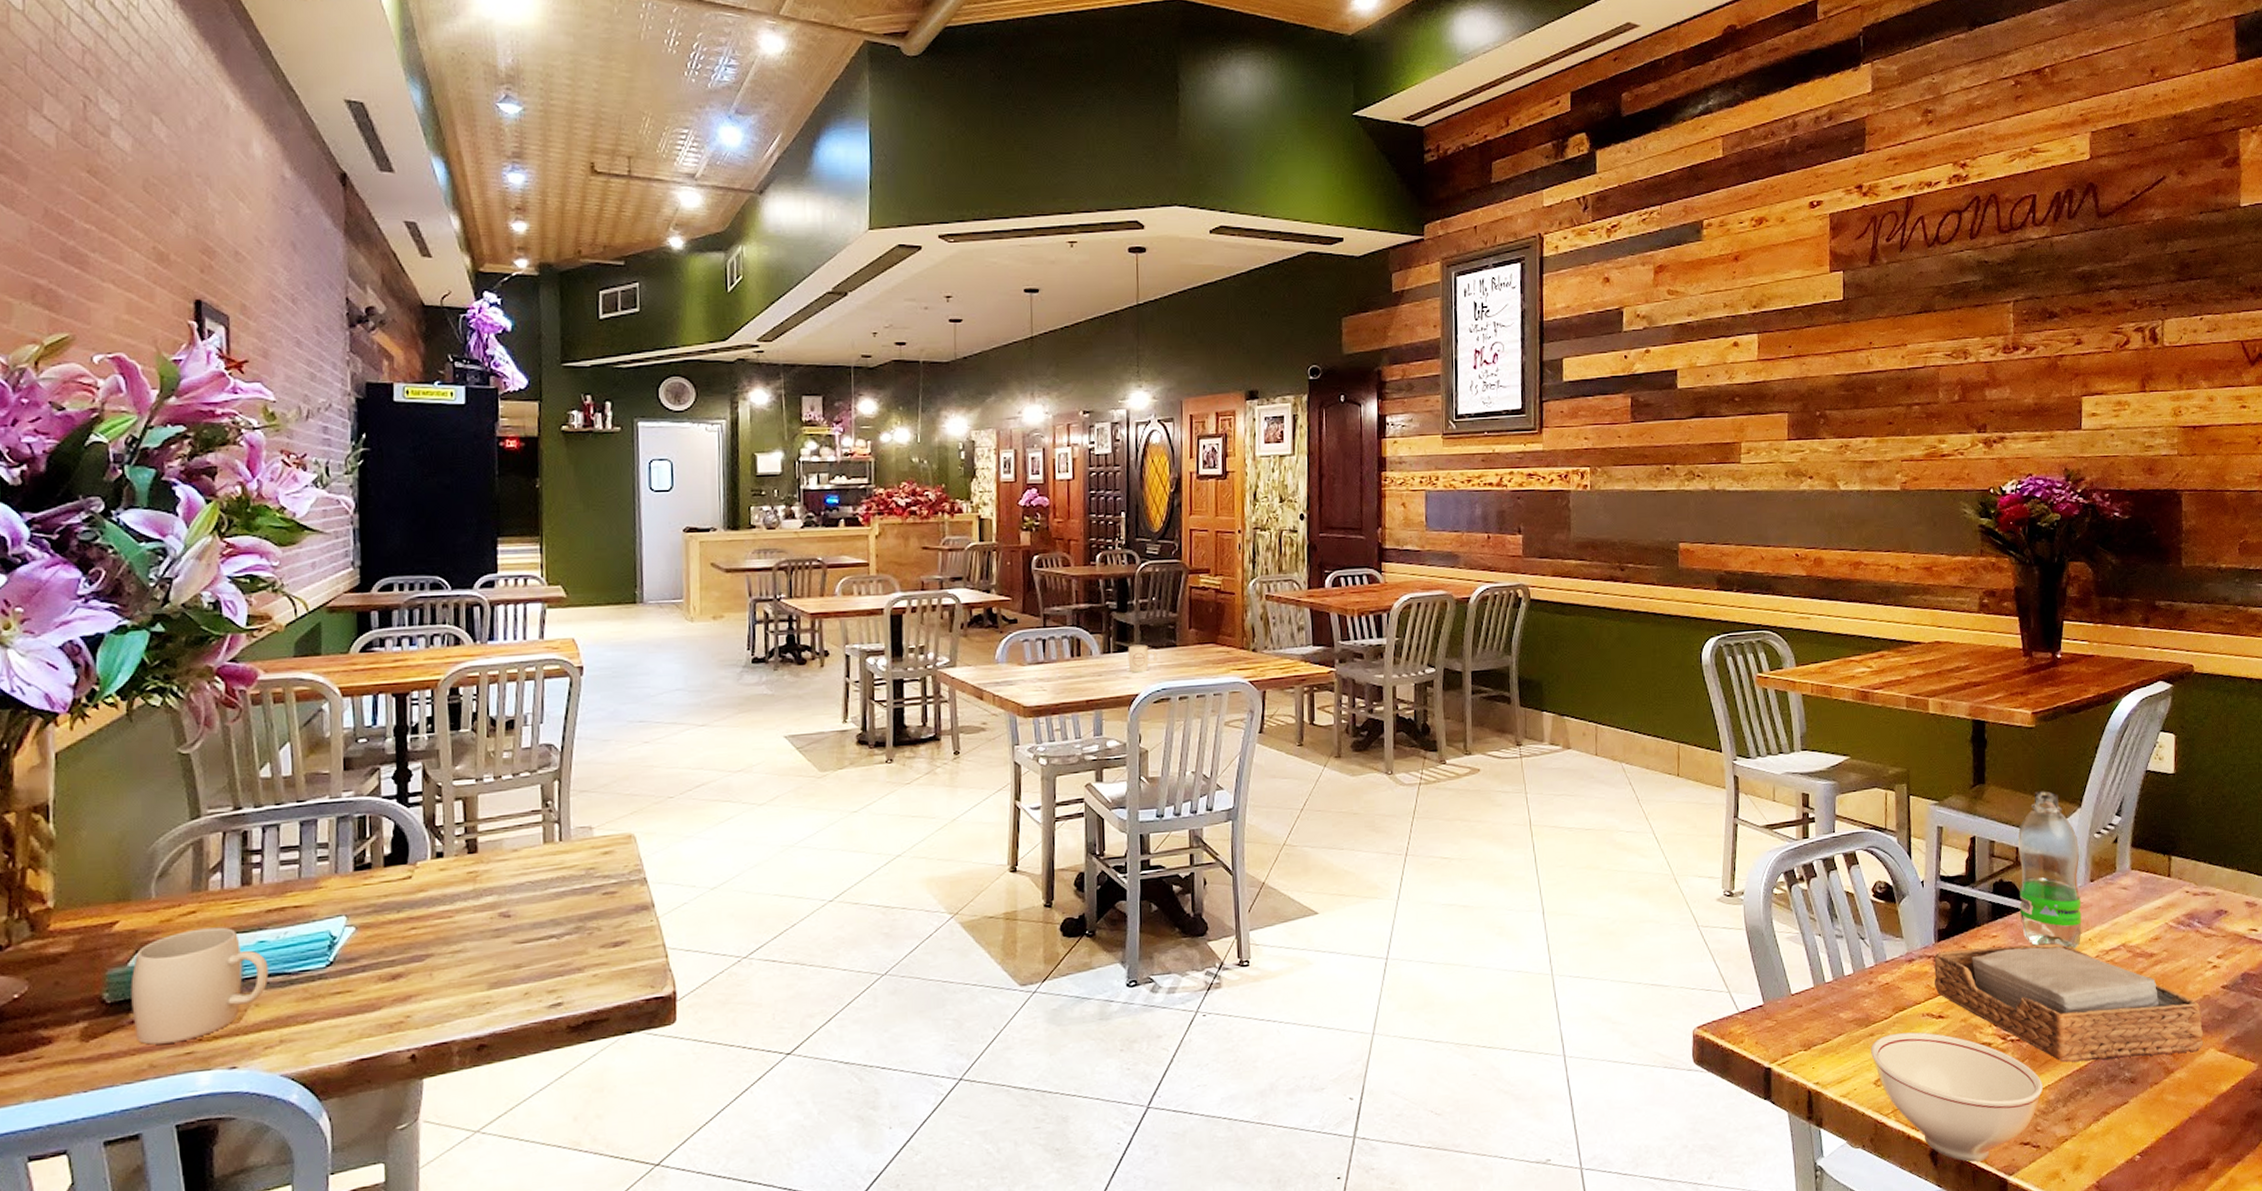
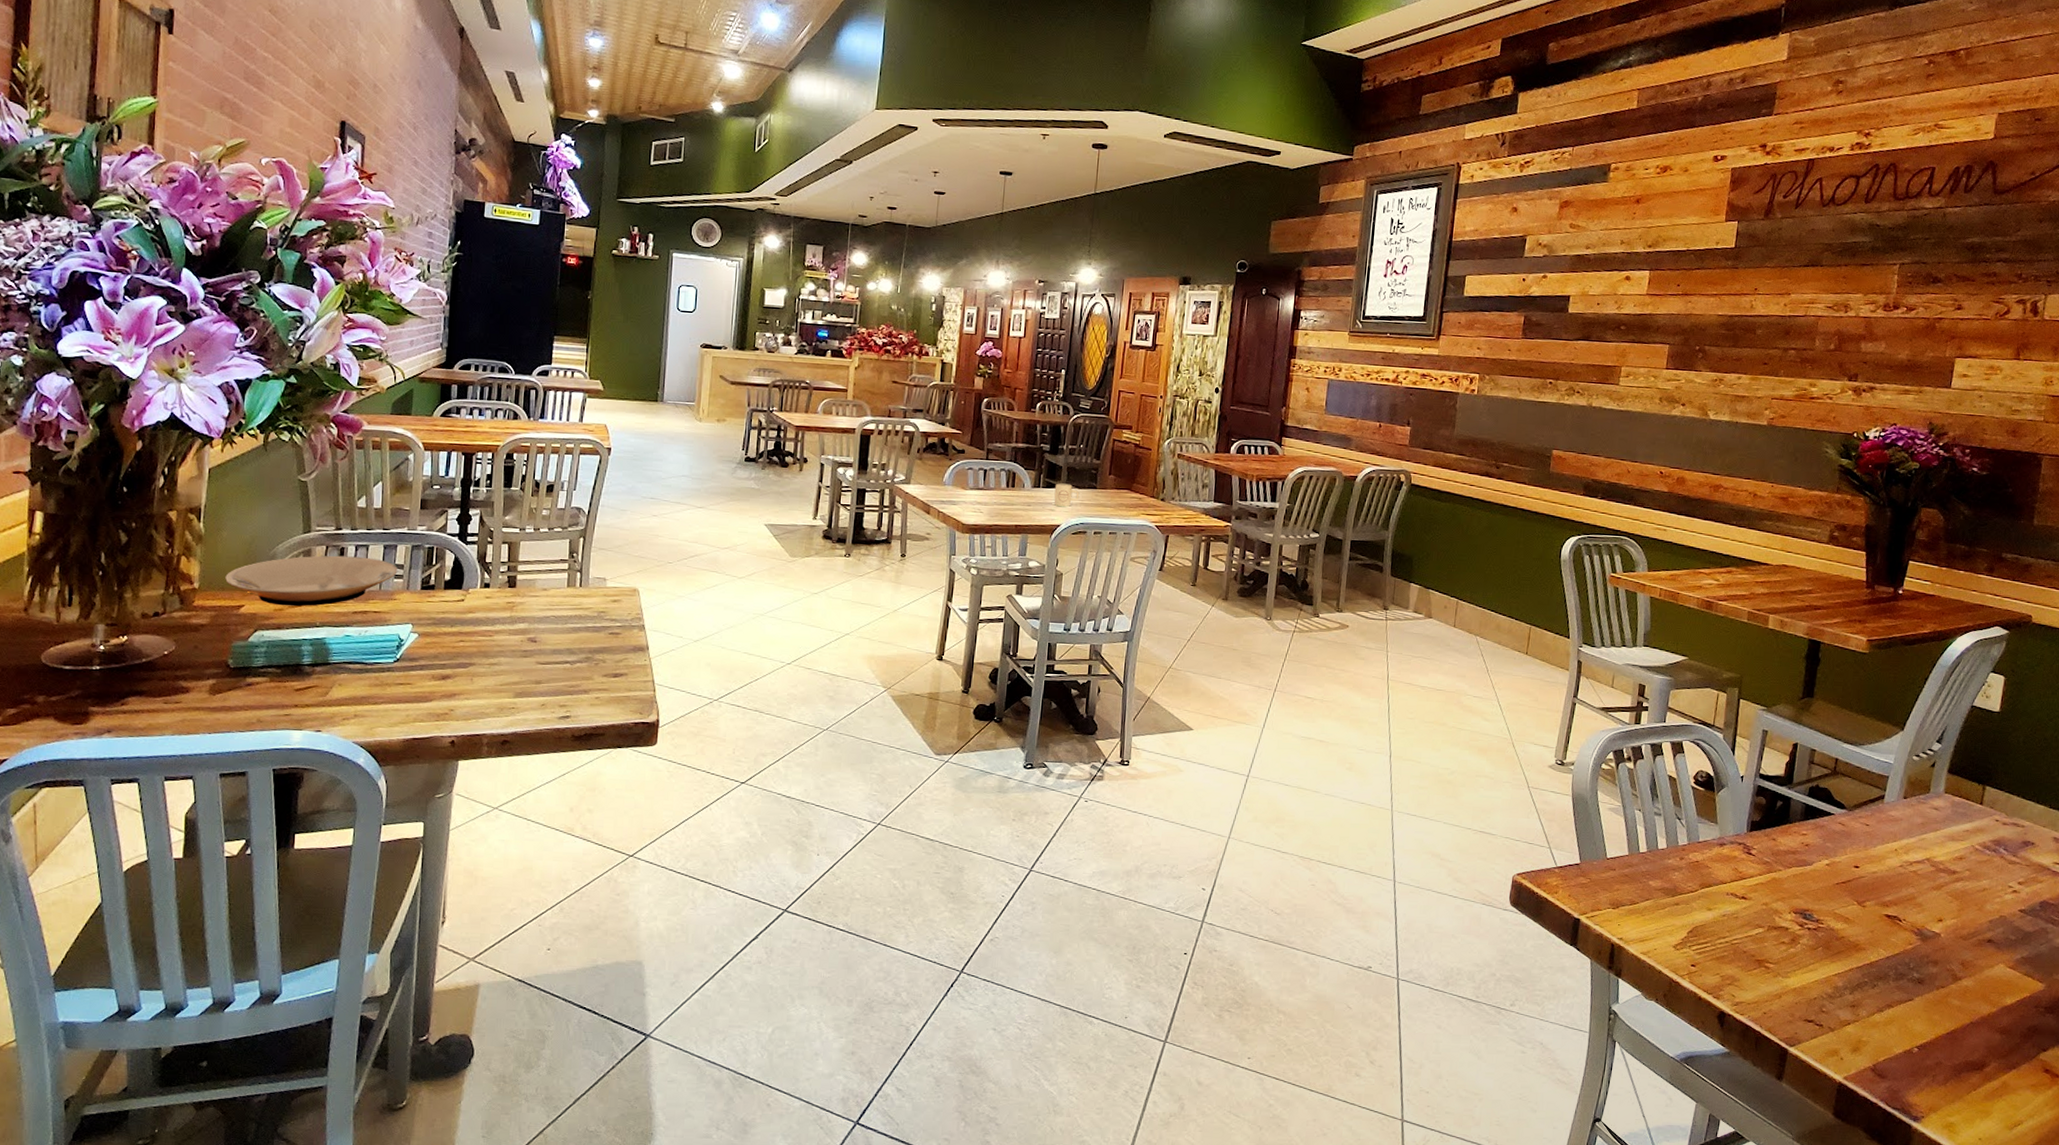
plate: none [89,839,321,915] -> present [225,555,398,607]
mug: present [130,927,269,1045] -> none [248,619,351,705]
bowl: present [1870,1032,2044,1162] -> none [1673,906,1834,1030]
napkin holder: present [1934,943,2203,1063] -> none [1742,841,1996,965]
bottle: present [2017,791,2082,950] -> none [1831,711,1897,857]

